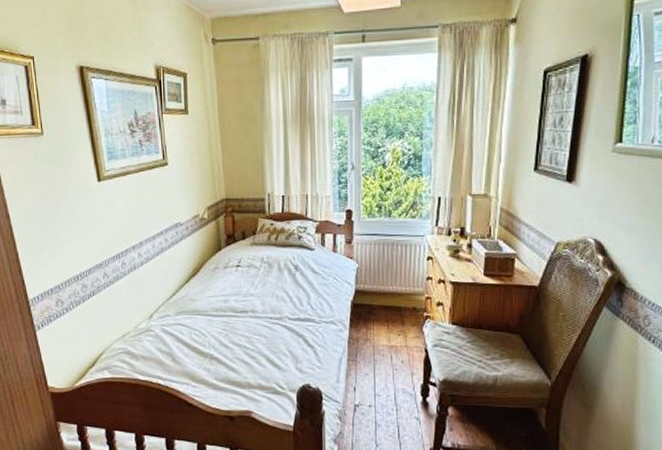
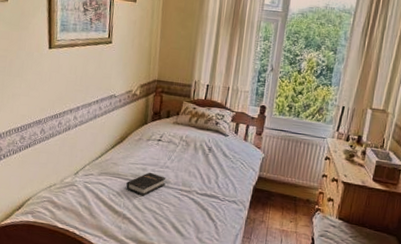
hardback book: none [208,303,252,332] -> present [126,172,166,197]

